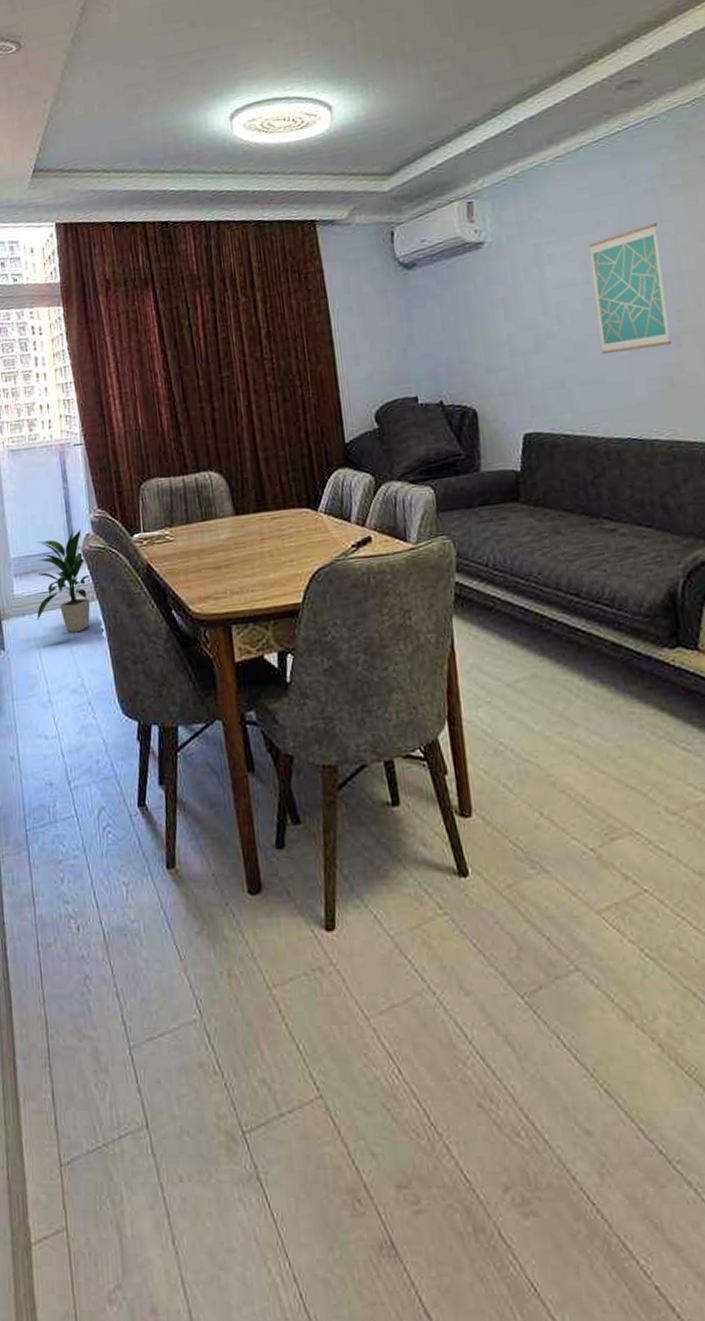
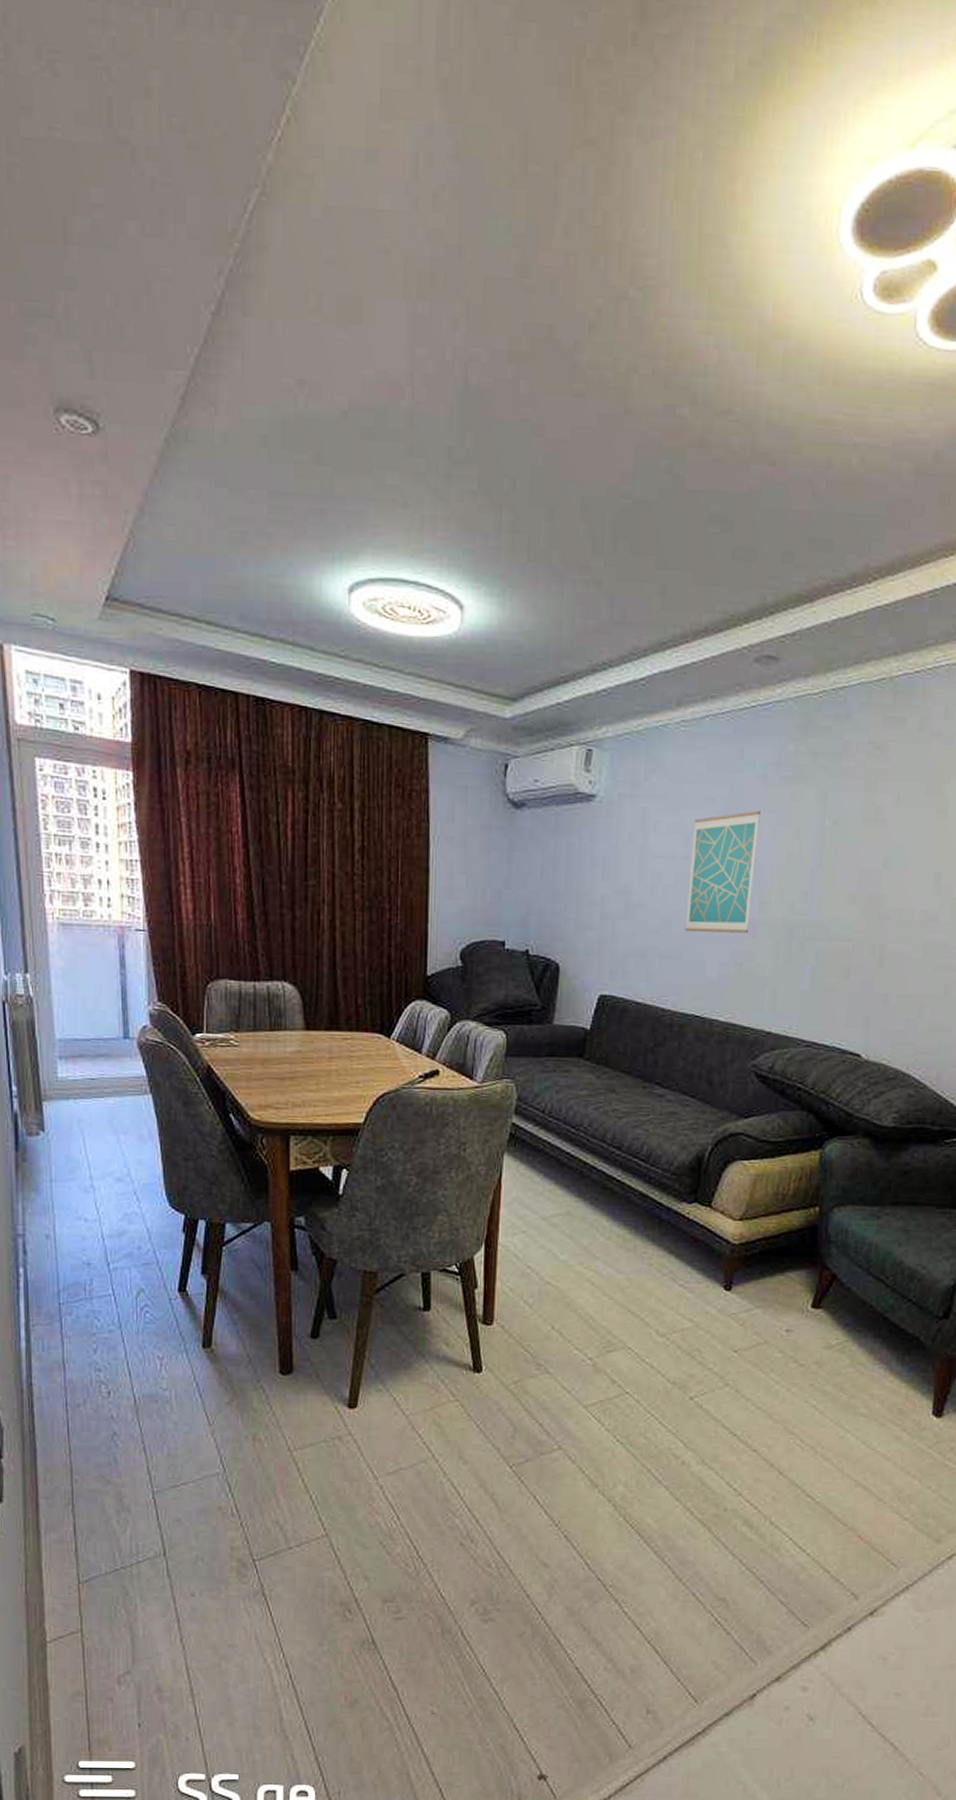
indoor plant: present [37,529,91,633] -> none [82,1020,146,1123]

